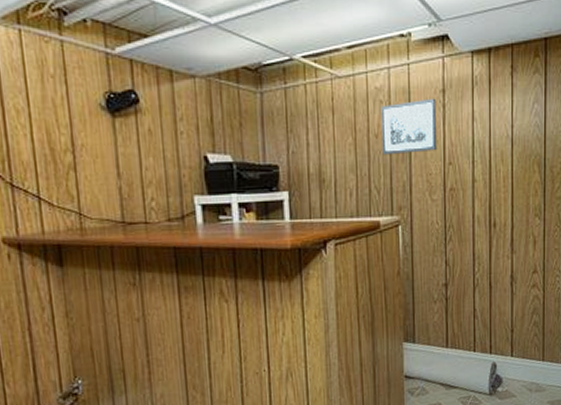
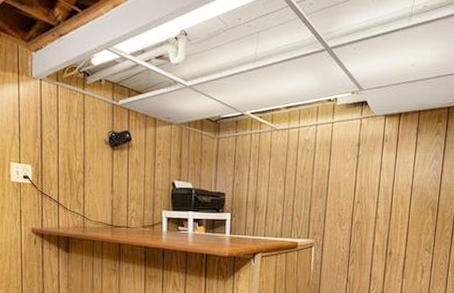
wall art: present [381,98,437,156] -> none [305,150,352,192]

